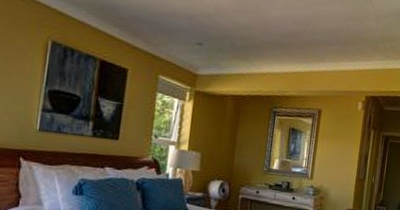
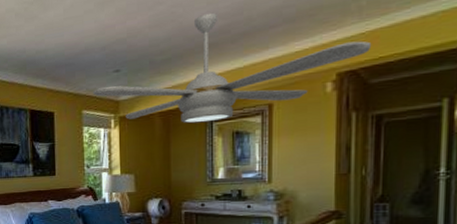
ceiling fan: none [172,15,389,116] -> present [92,12,372,124]

